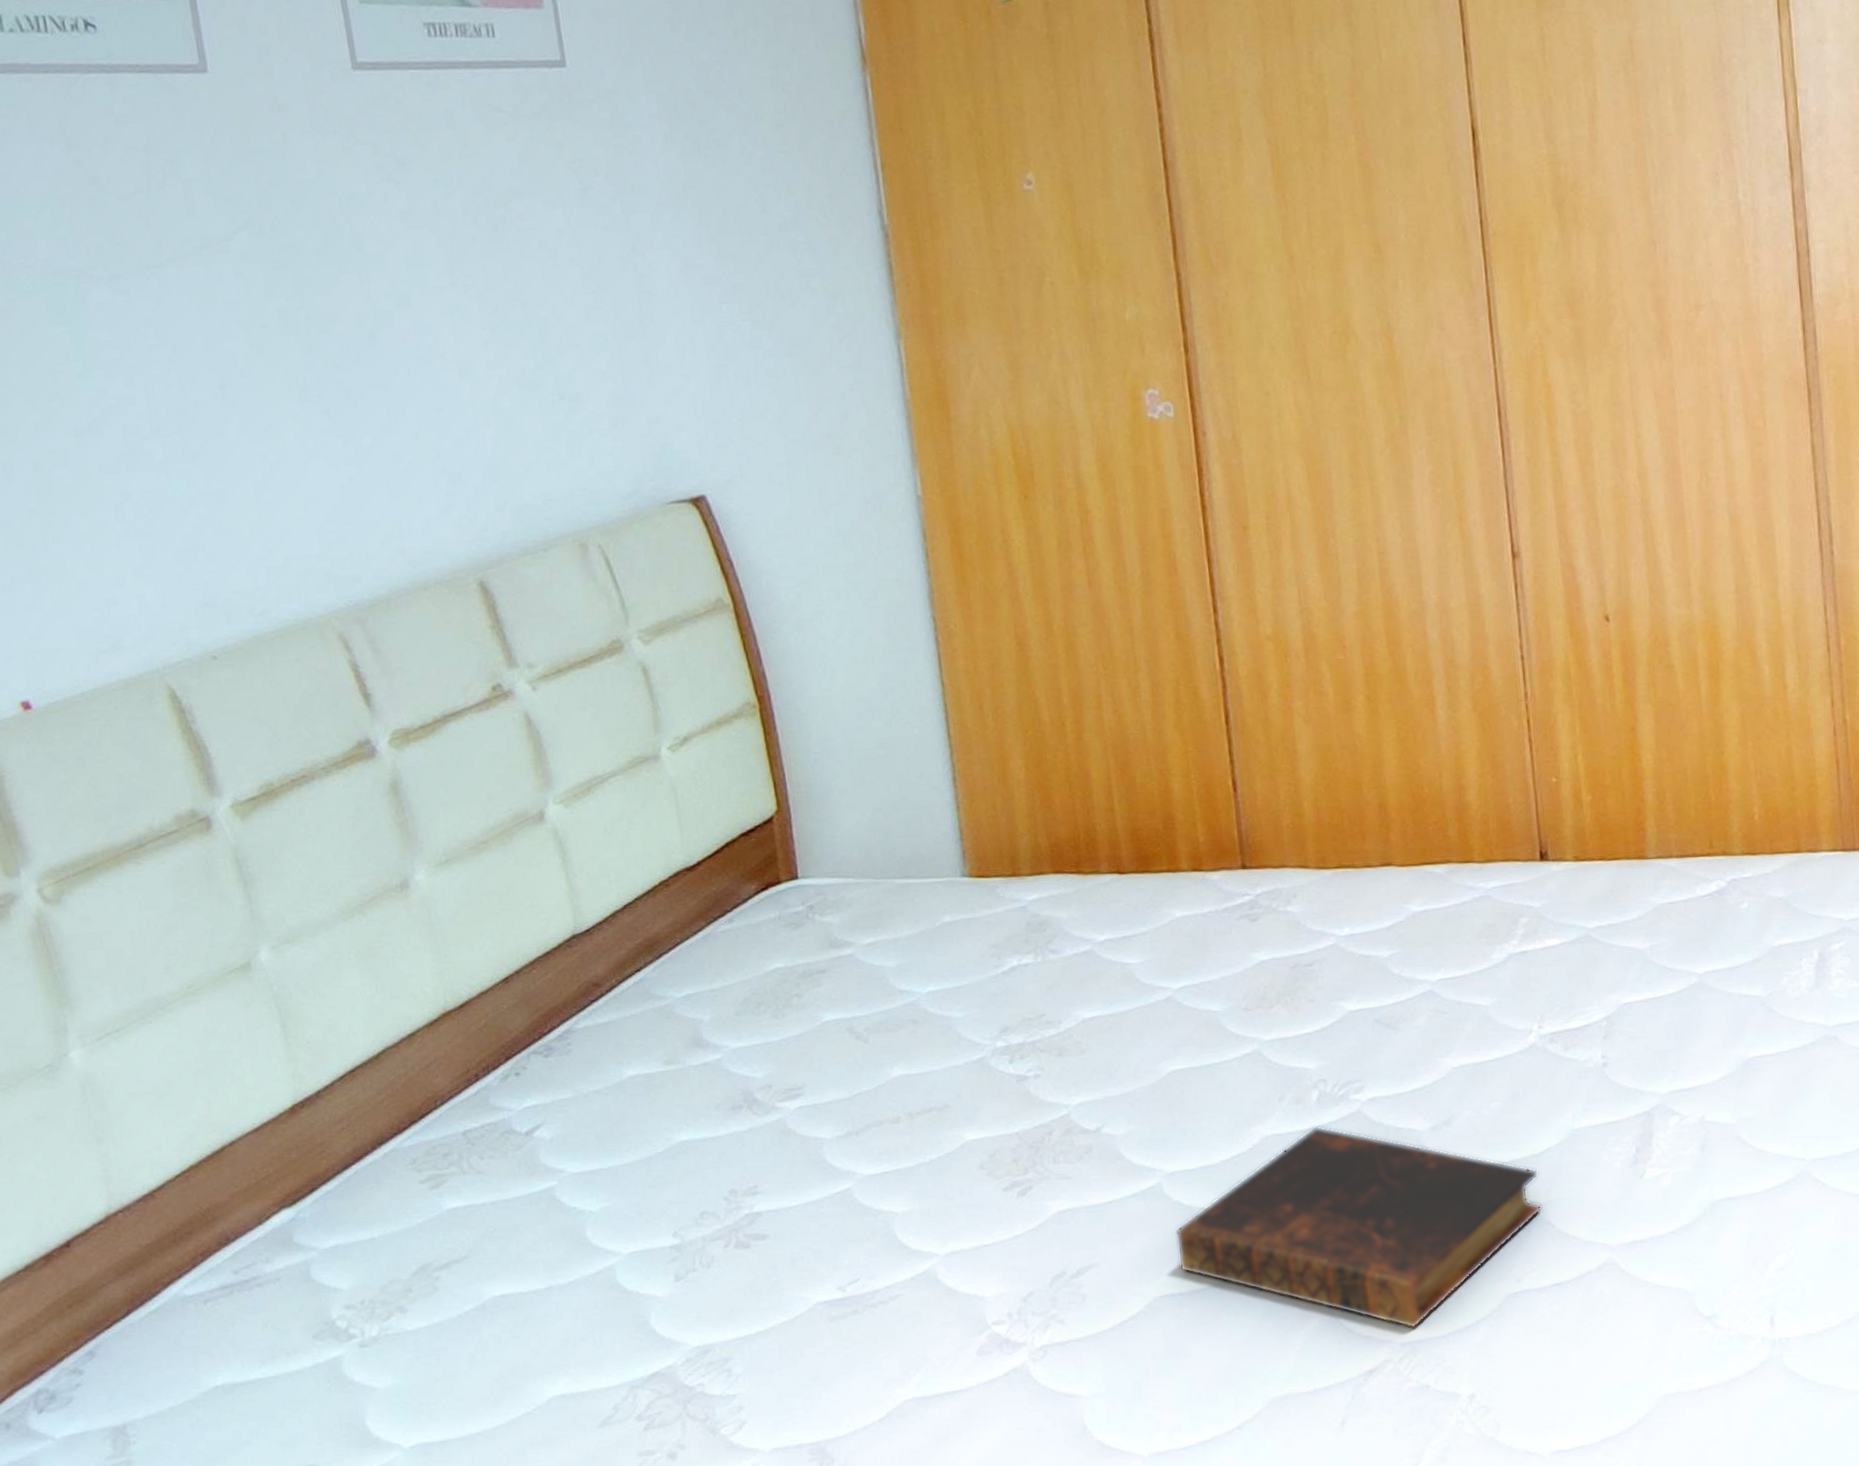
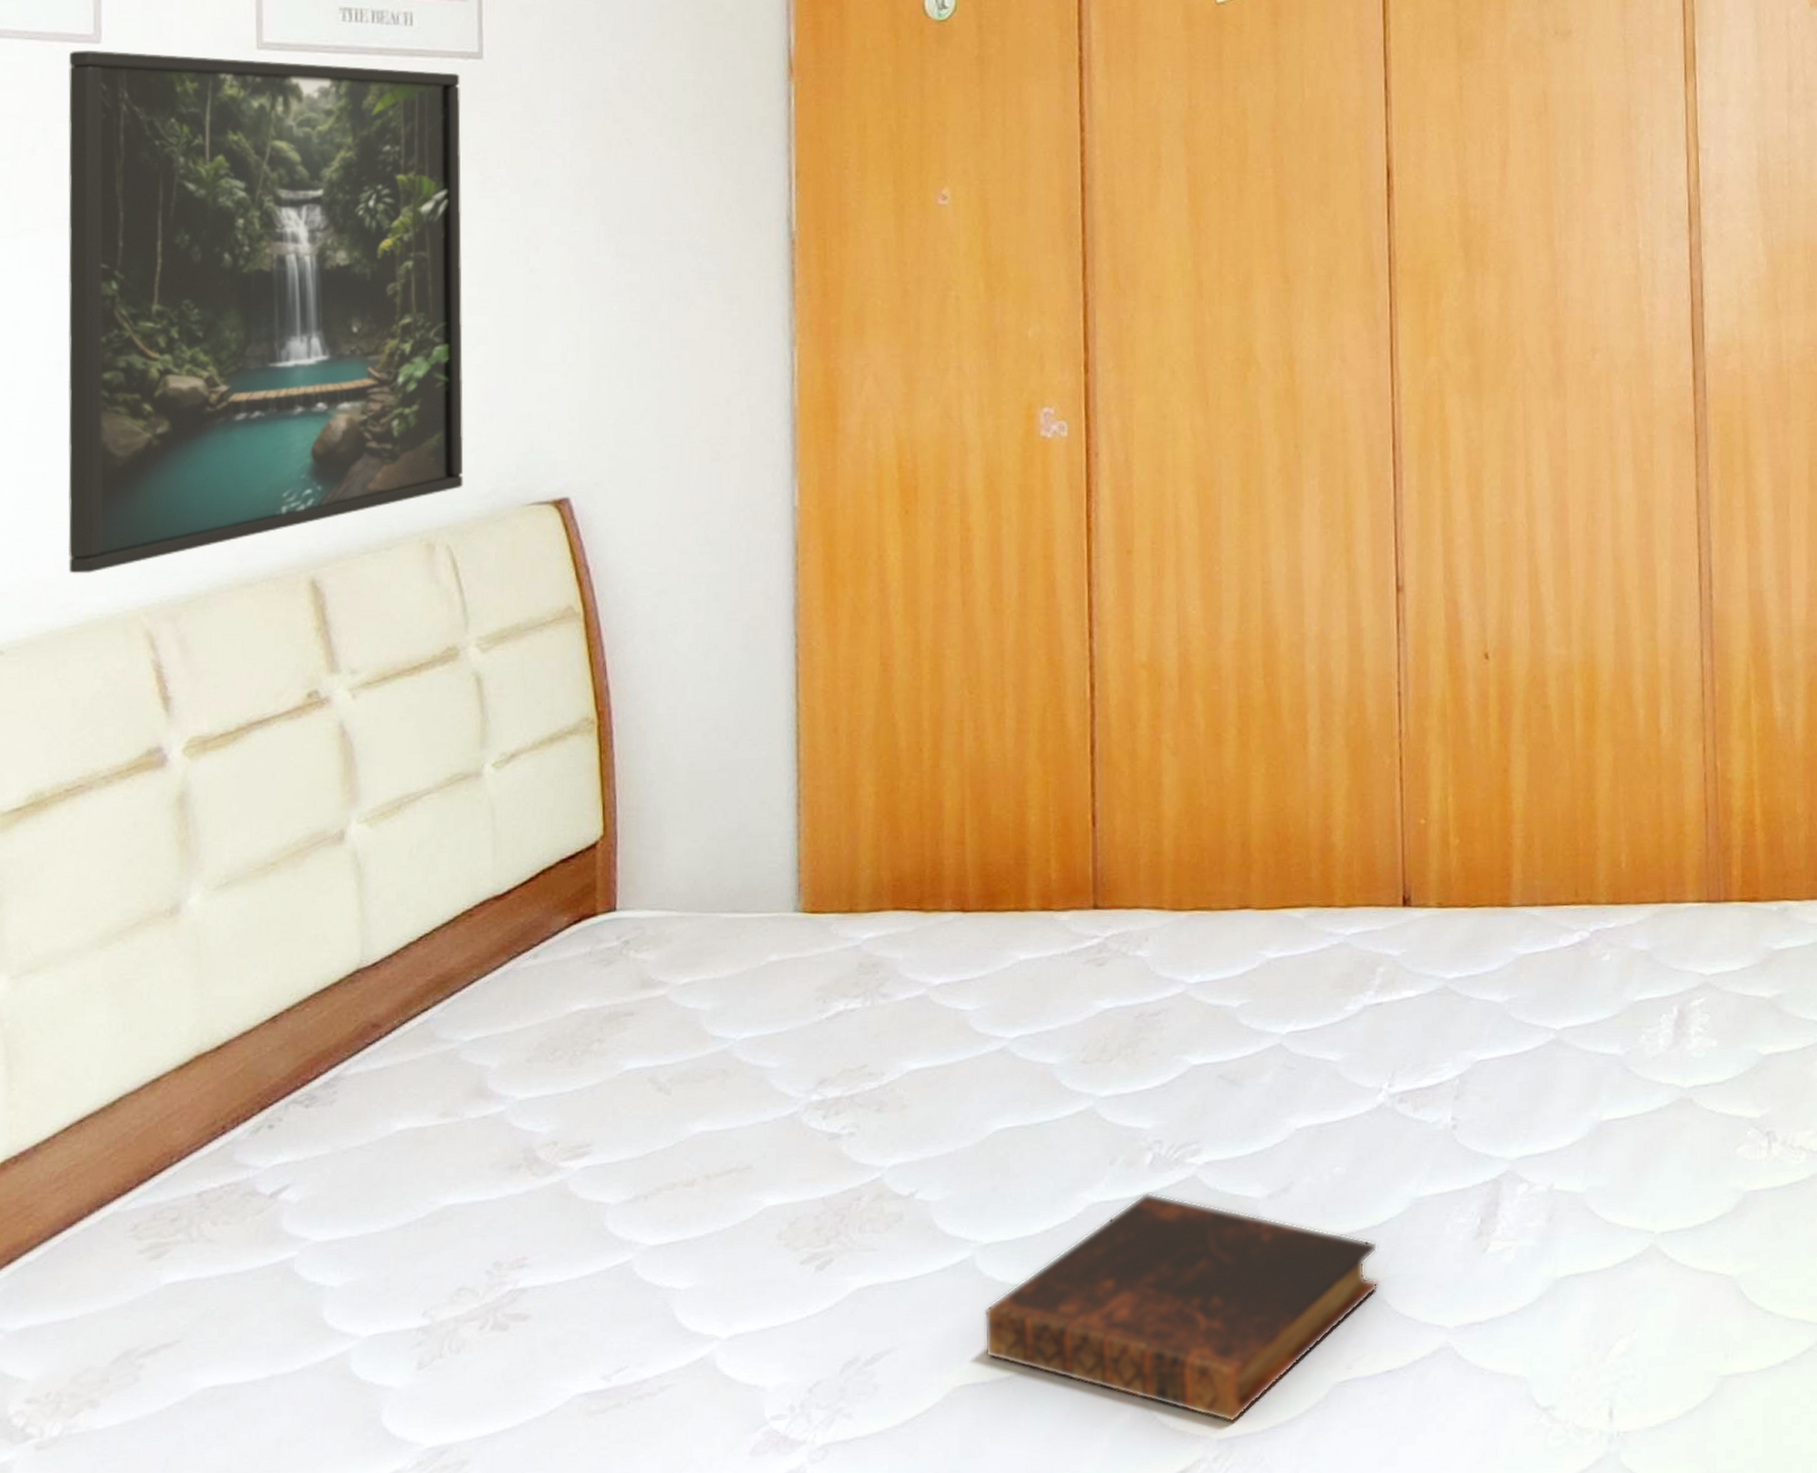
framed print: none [180,79,606,583] -> present [67,50,464,574]

